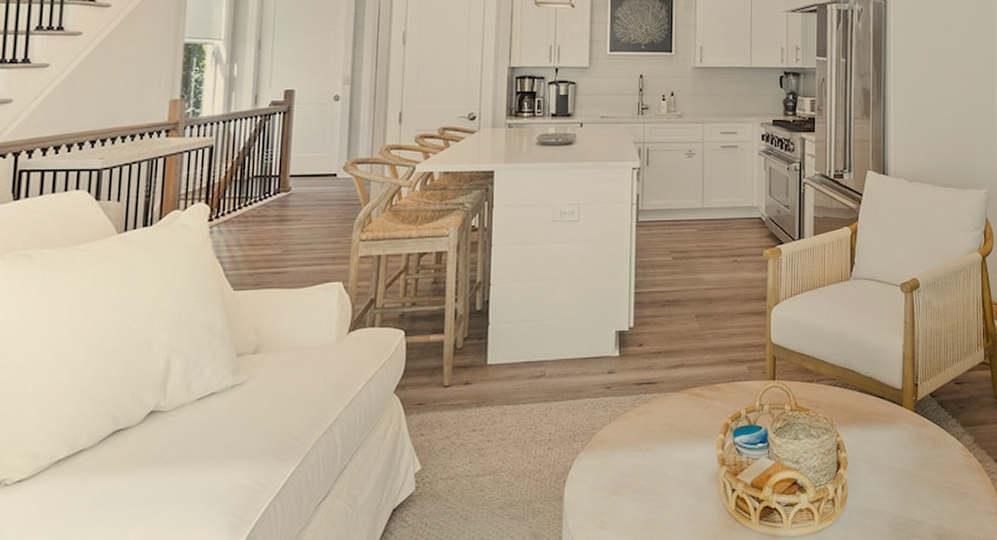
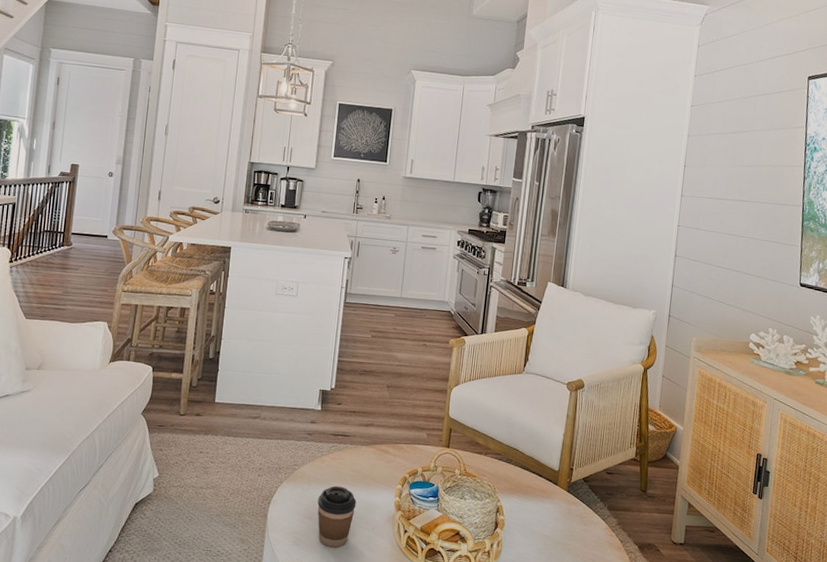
coffee cup: none [624,446,672,525] -> present [317,485,357,547]

